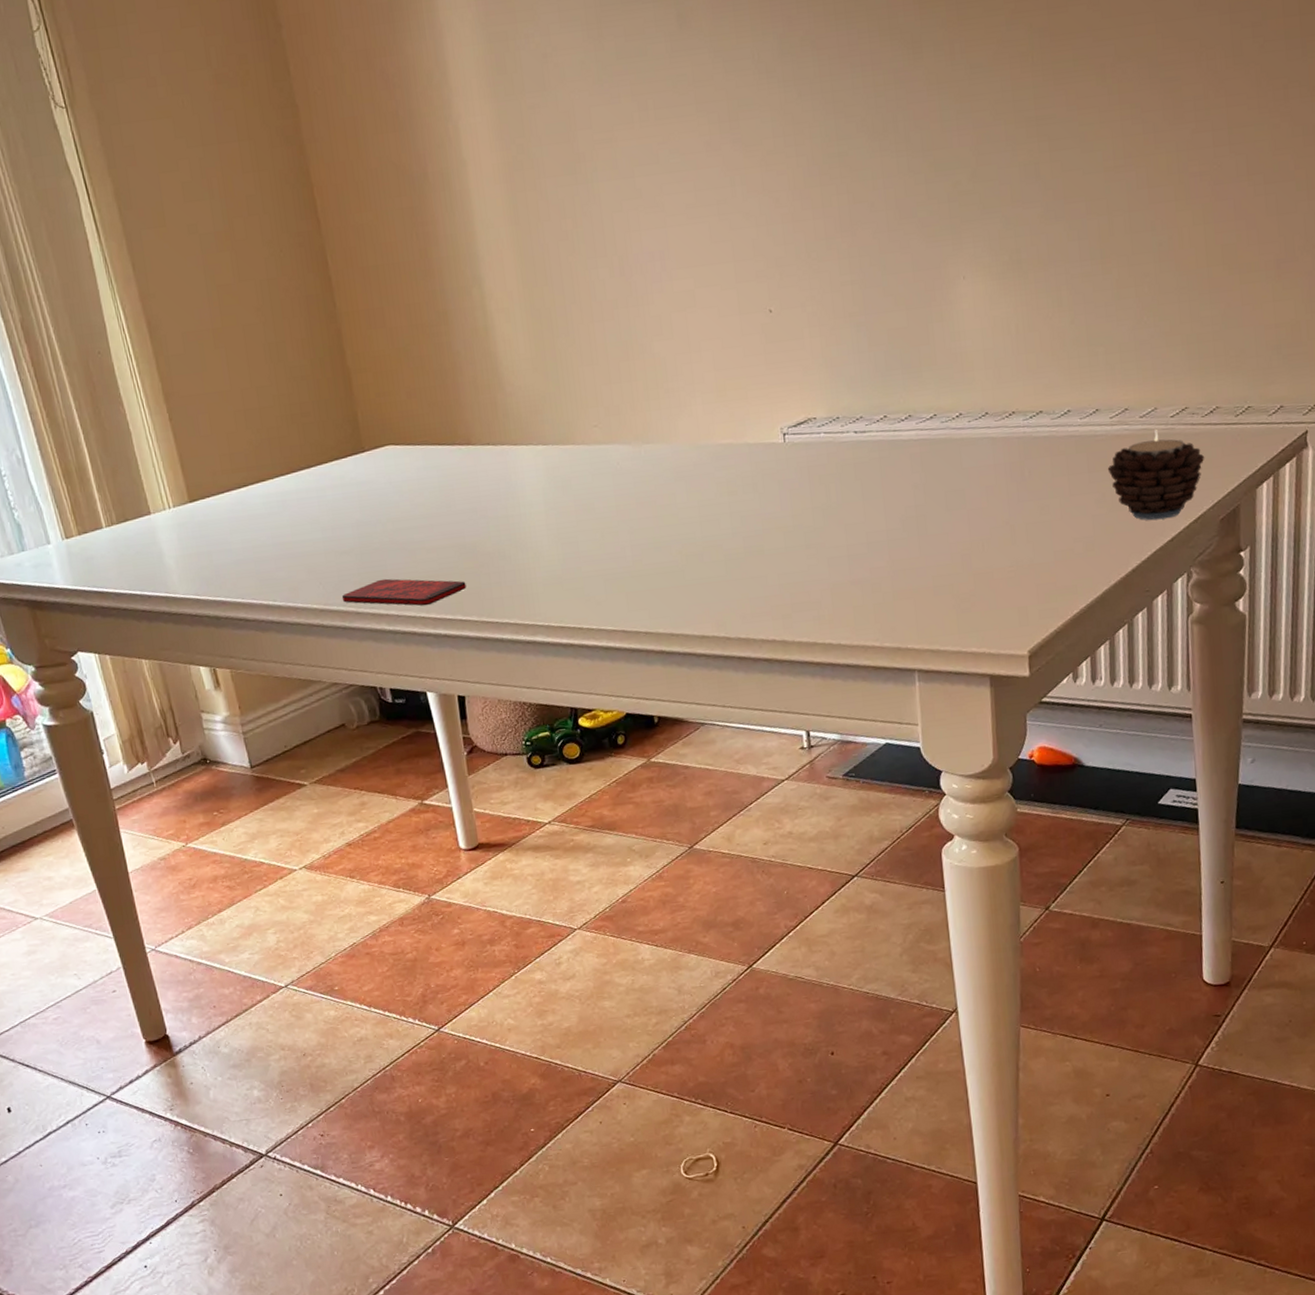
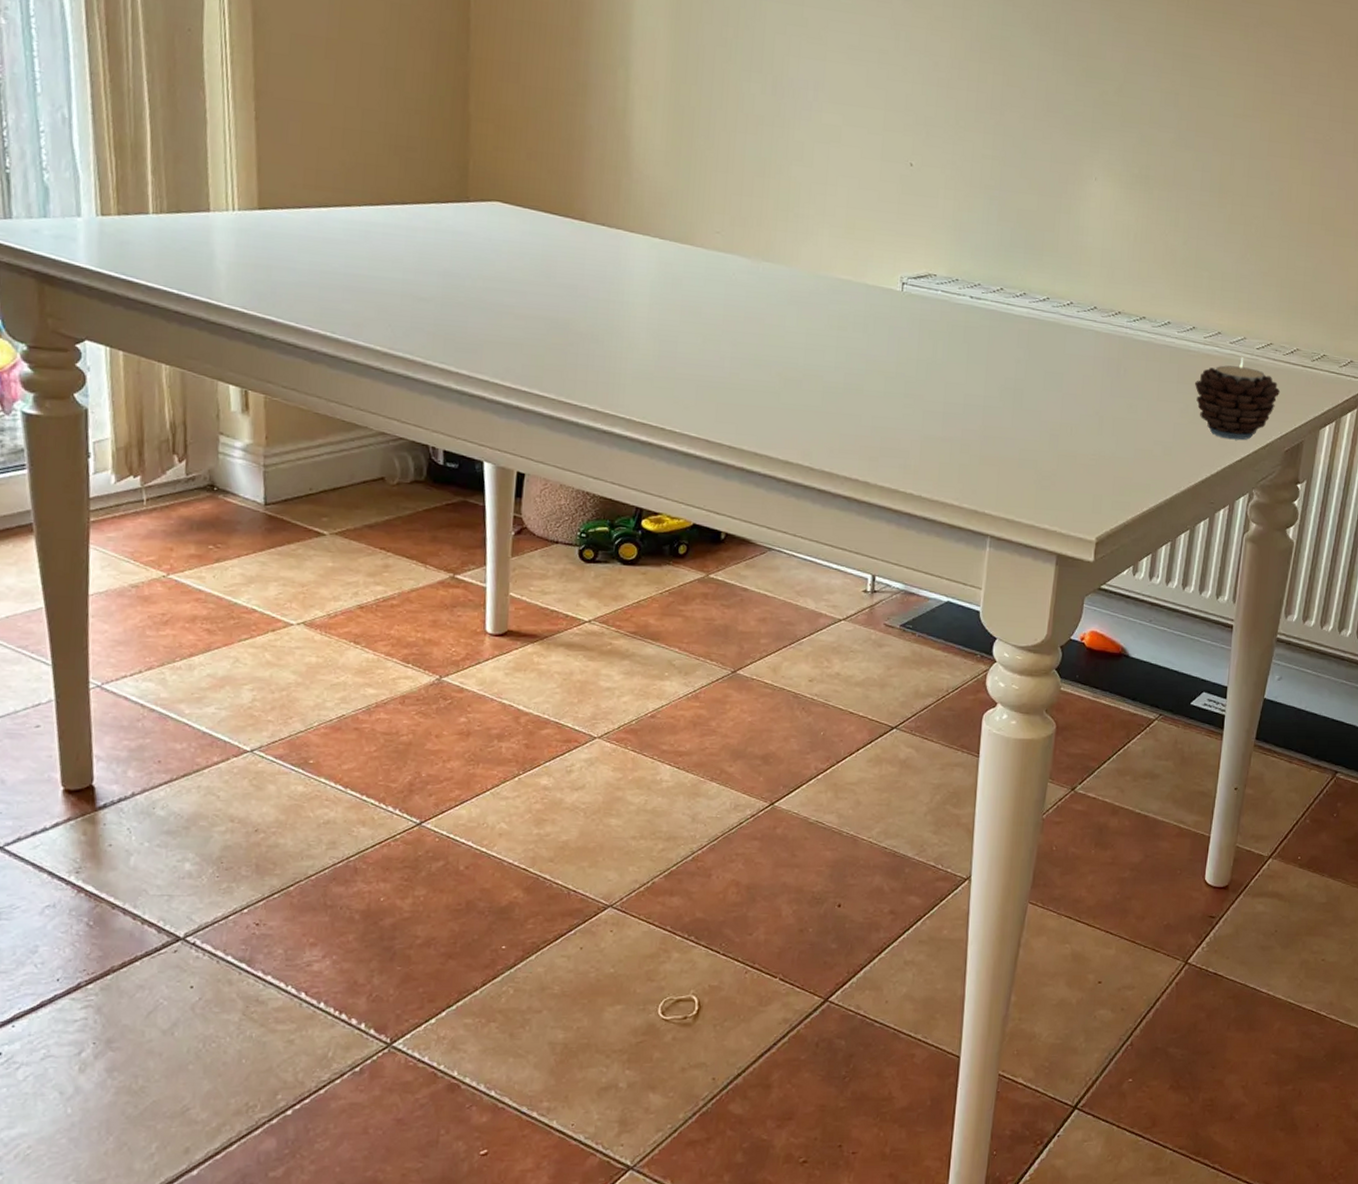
smartphone: present [341,578,466,606] -> none [410,335,550,373]

